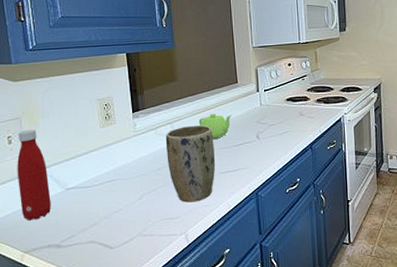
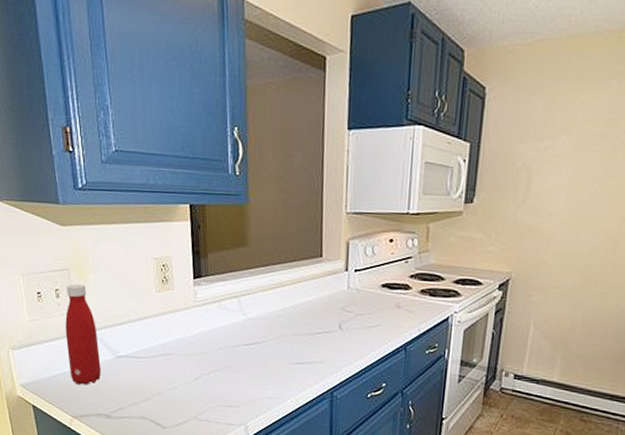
plant pot: present [165,125,216,203] -> none [229,302,287,392]
teapot: present [198,114,233,139] -> none [270,291,312,323]

